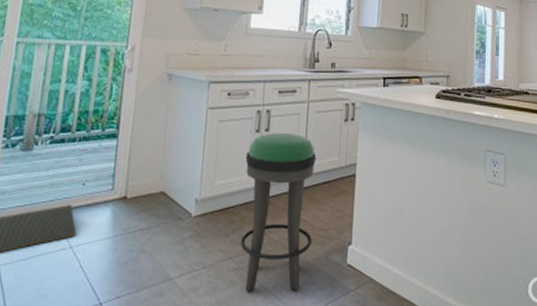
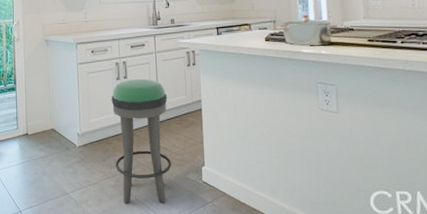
cooking pot: none [448,71,513,109] -> present [275,14,337,47]

